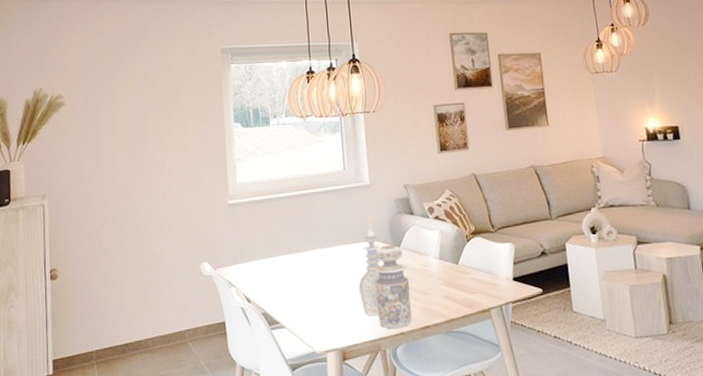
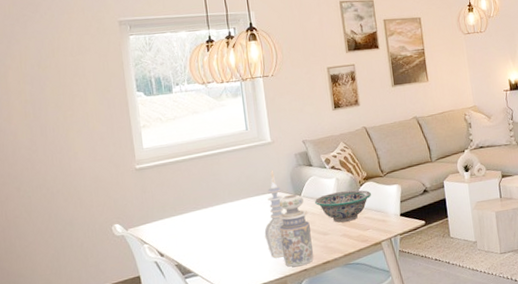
decorative bowl: none [414,245,480,282] -> present [314,189,371,223]

